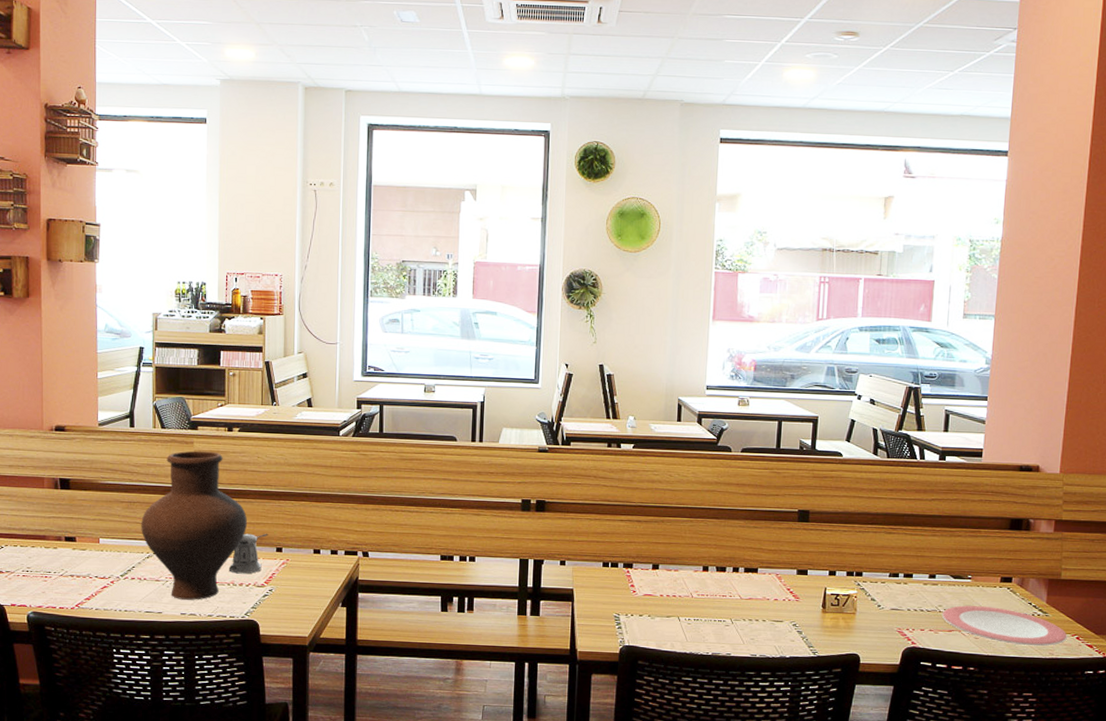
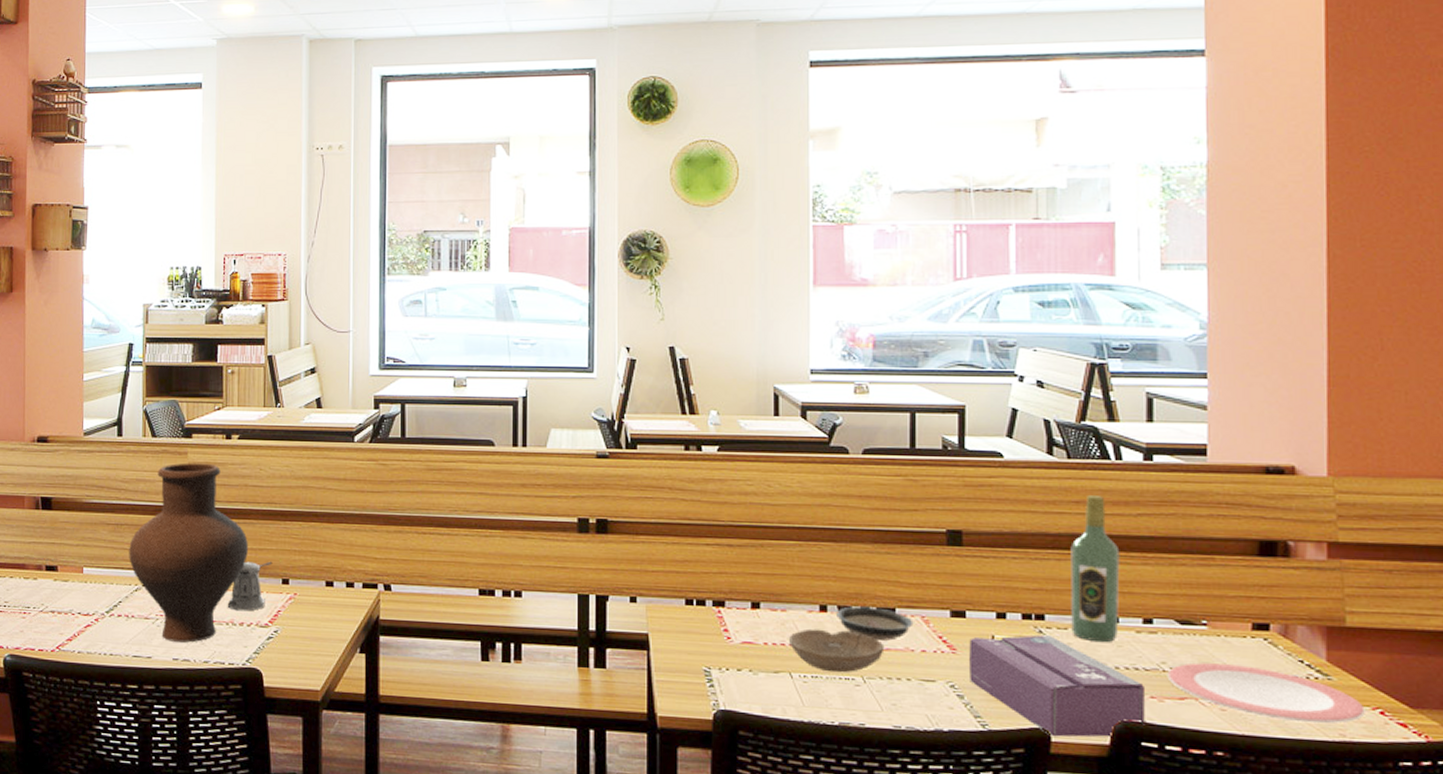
bowl: none [679,584,748,617] -> present [789,628,885,673]
saucer: none [715,567,770,592] -> present [837,606,914,641]
tissue box: none [807,587,926,660] -> present [969,635,1145,737]
wine bottle: none [880,485,918,592] -> present [1070,495,1120,643]

